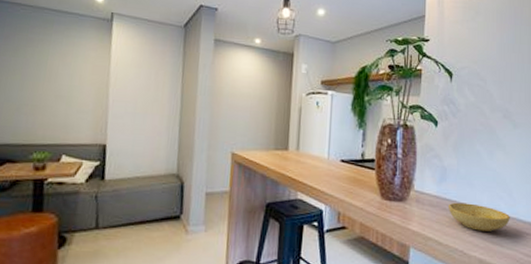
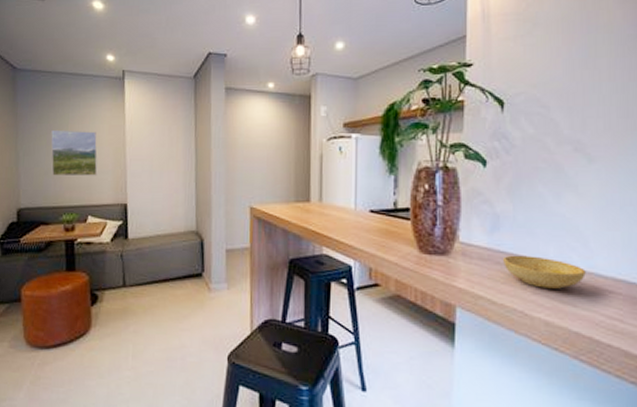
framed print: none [24,64,79,115] -> present [51,129,98,177]

